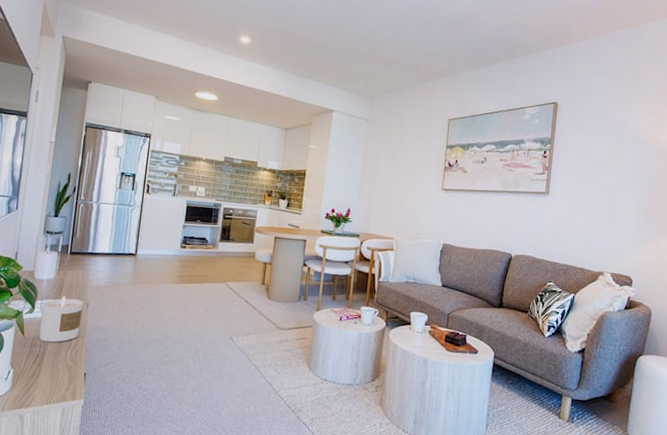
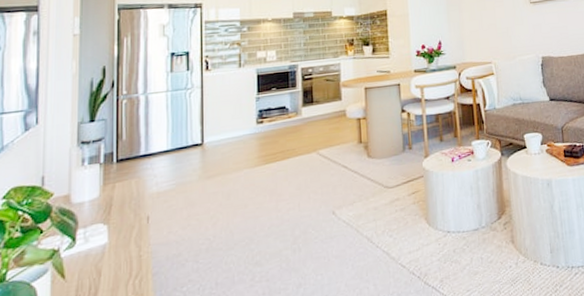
candle: present [39,296,83,343] -> none [86,215,141,280]

